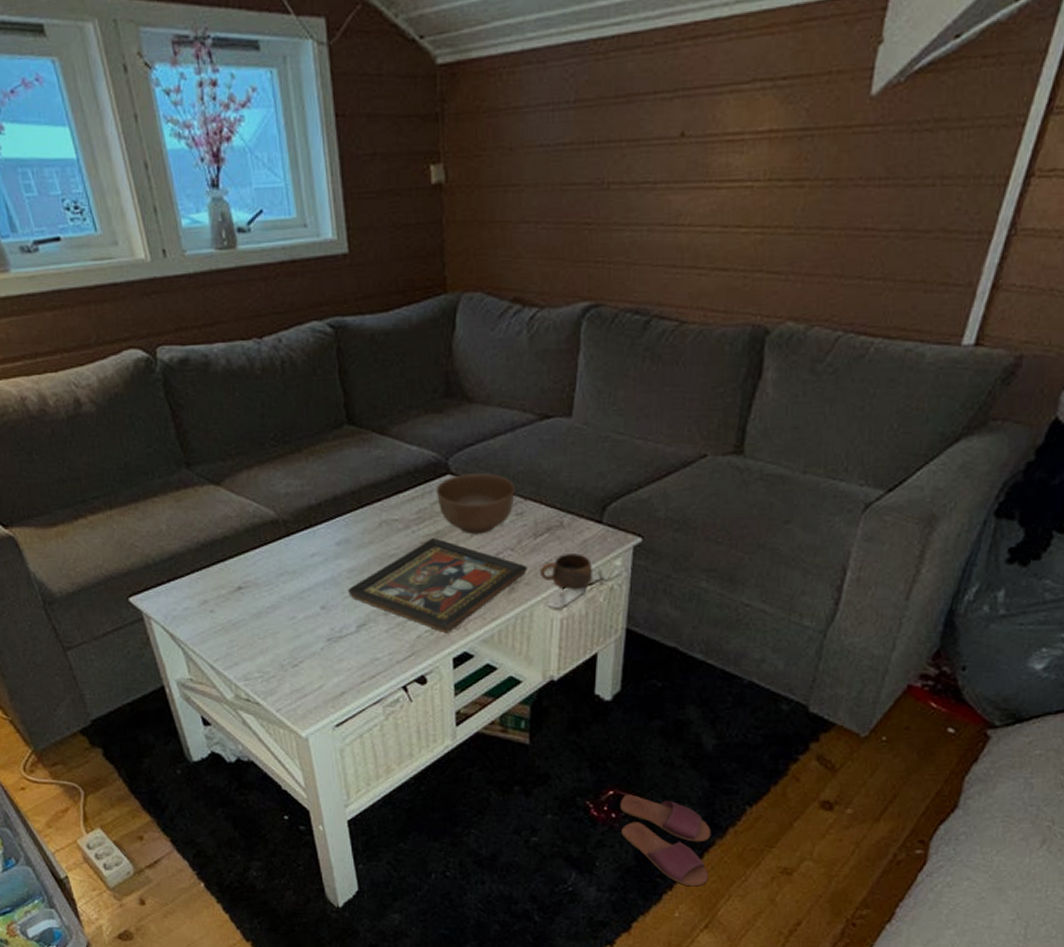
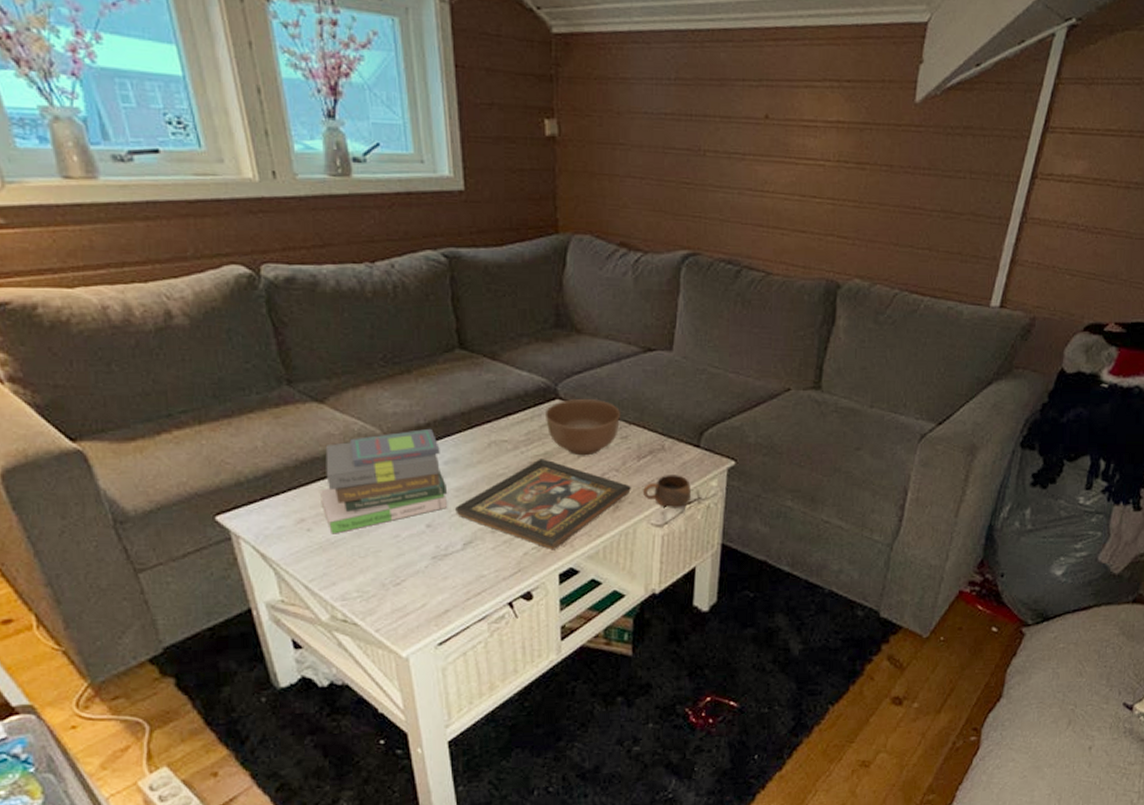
books: none [219,508,341,616] -> present [319,428,448,534]
slippers: present [620,794,711,887] -> none [717,699,799,785]

